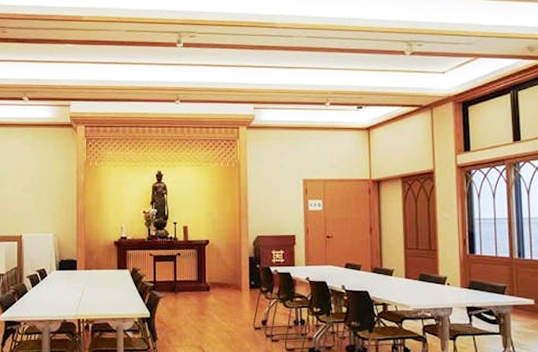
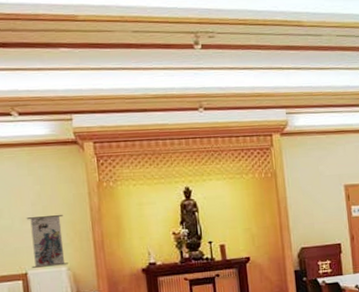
wall scroll: none [26,187,55,232] -> present [26,214,68,268]

